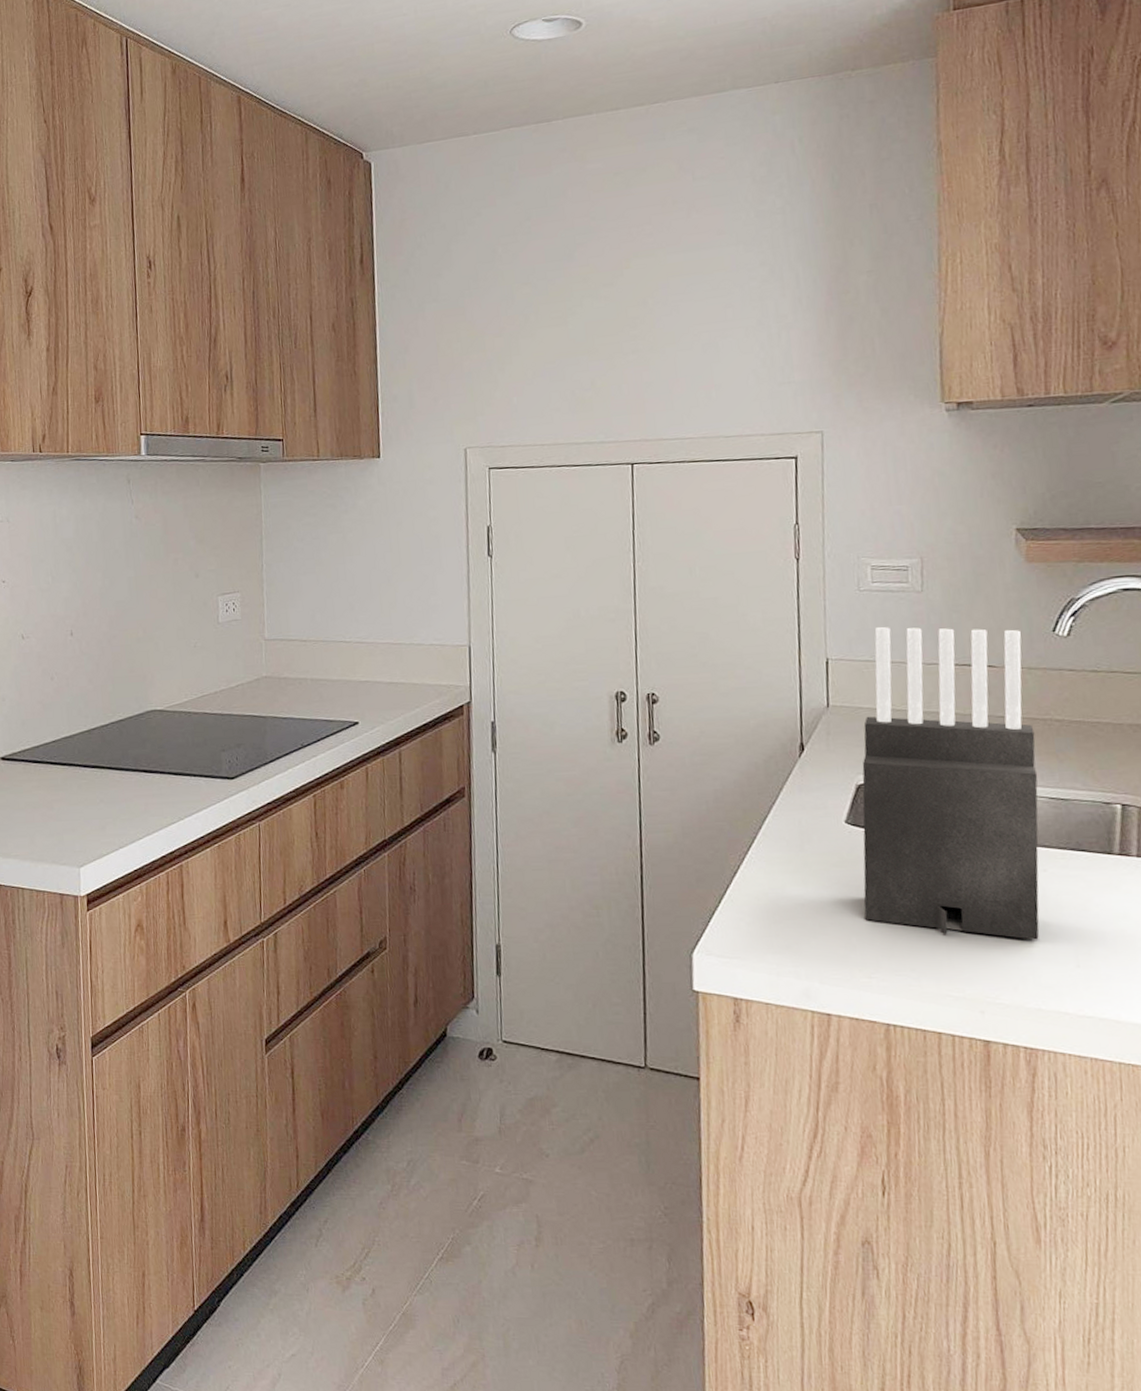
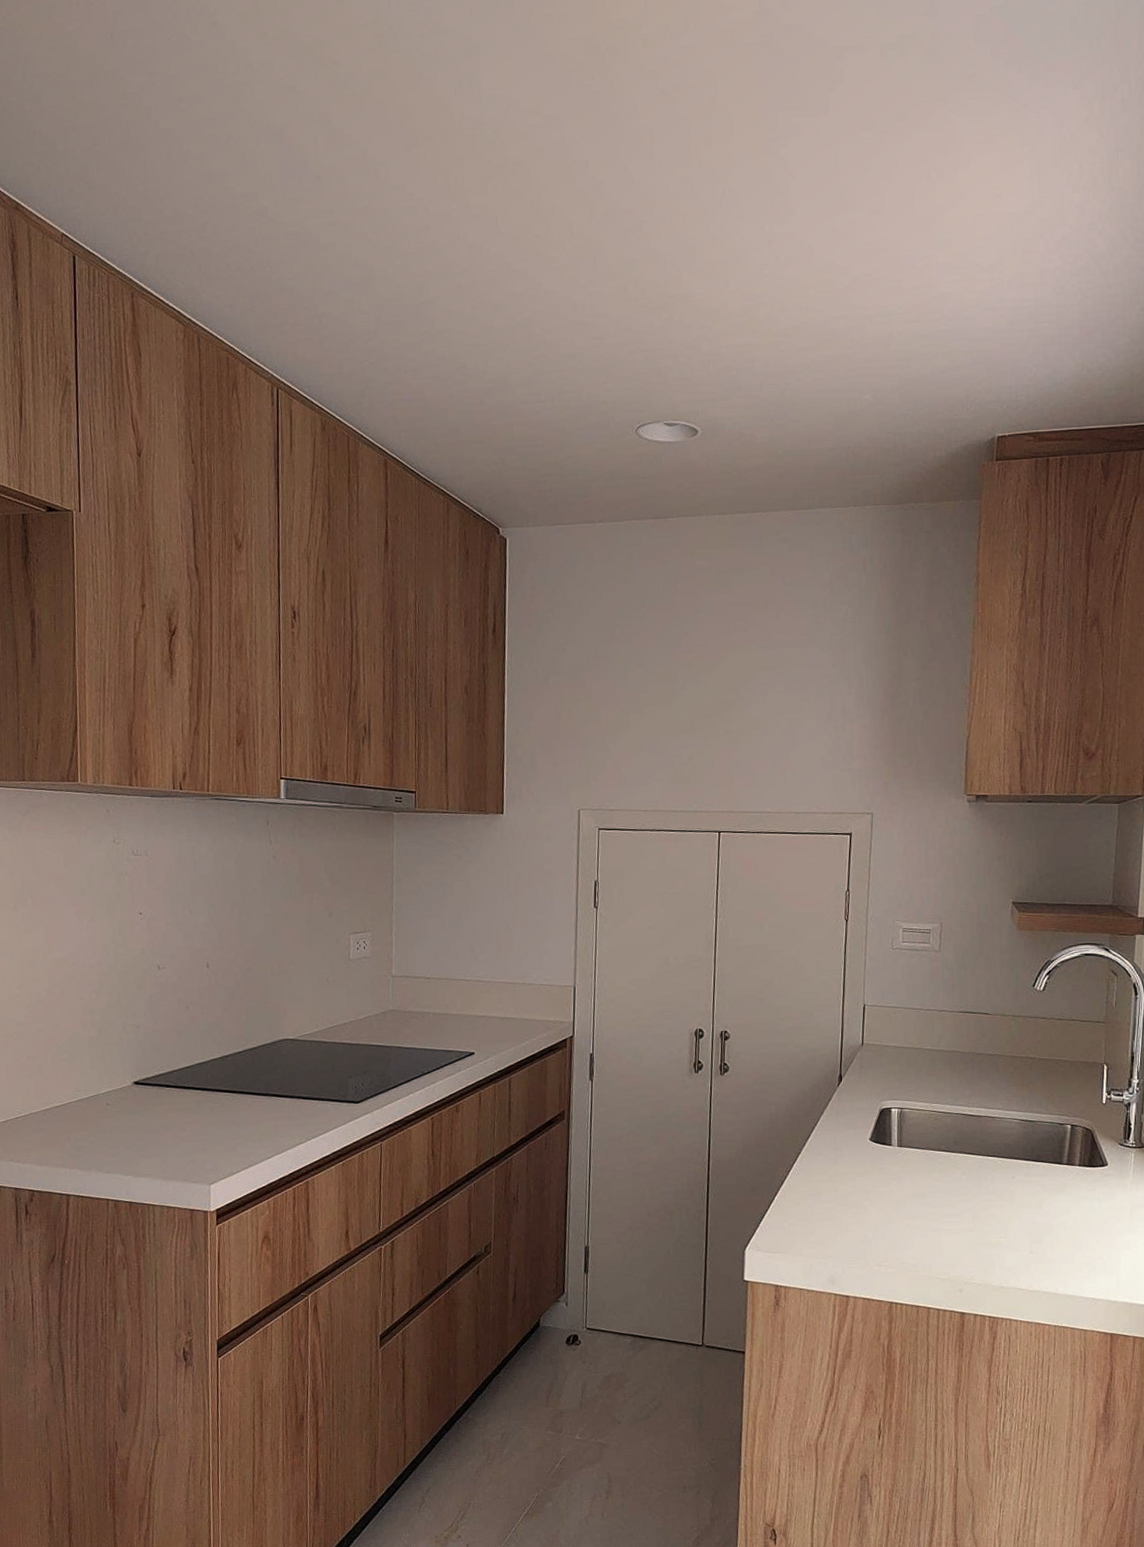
knife block: present [862,626,1040,940] -> none [879,979,1014,1233]

